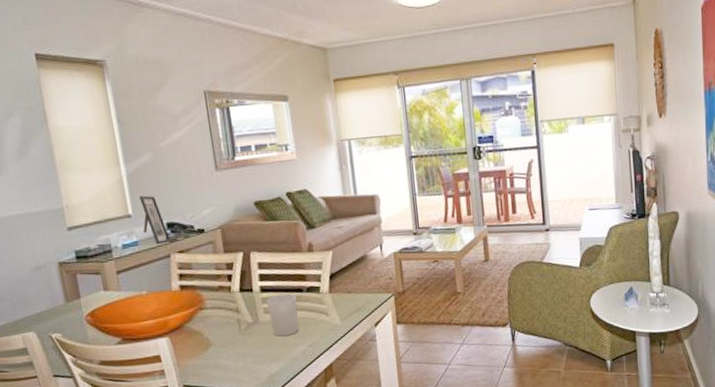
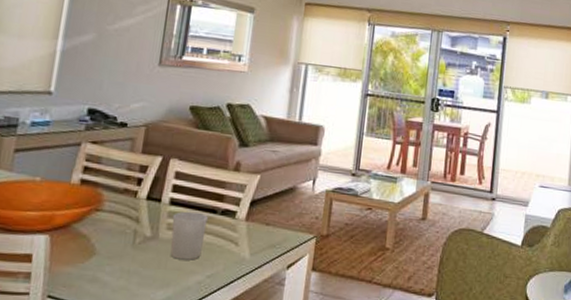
picture frame: present [139,195,171,244] -> none [60,74,88,130]

